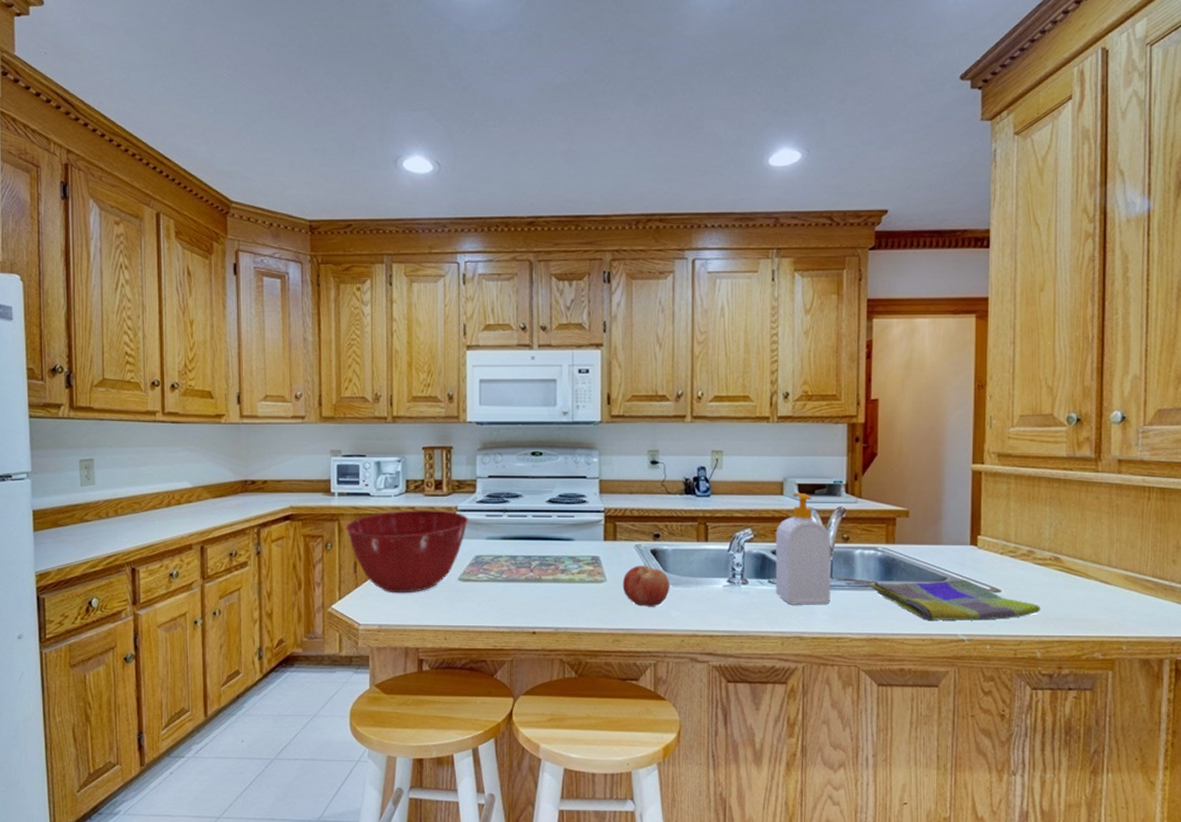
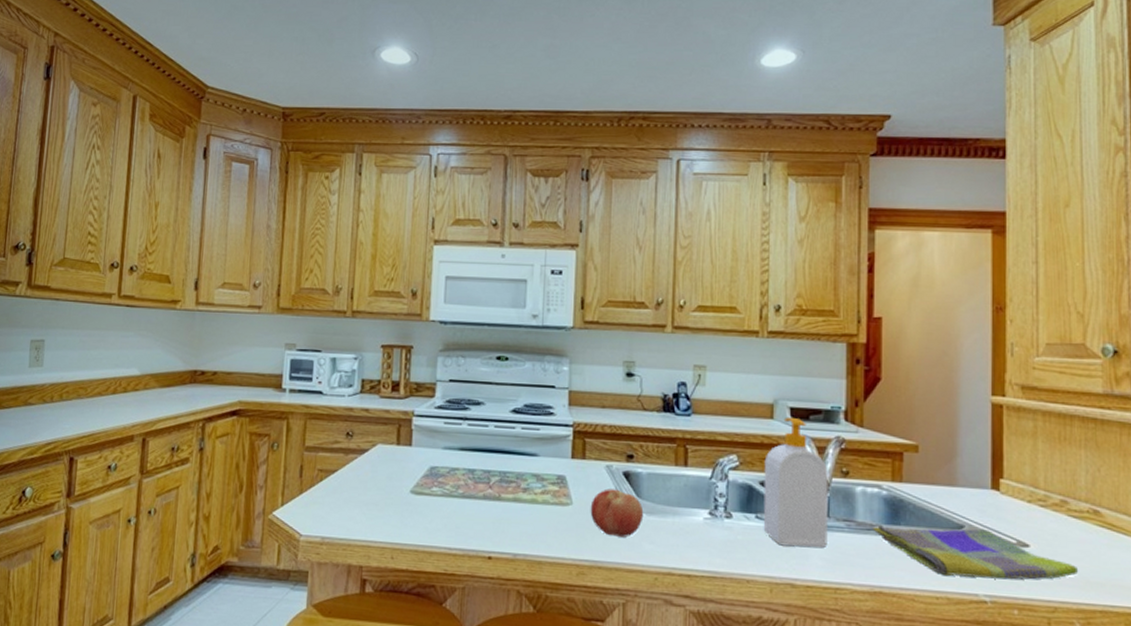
mixing bowl: present [345,510,469,594] -> none [294,412,426,504]

